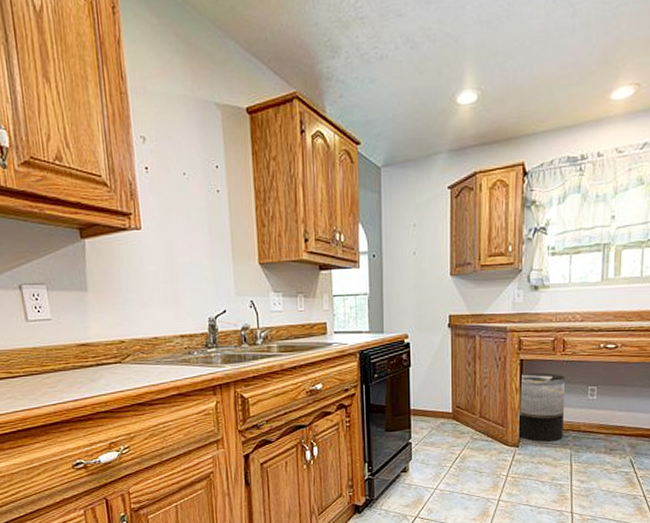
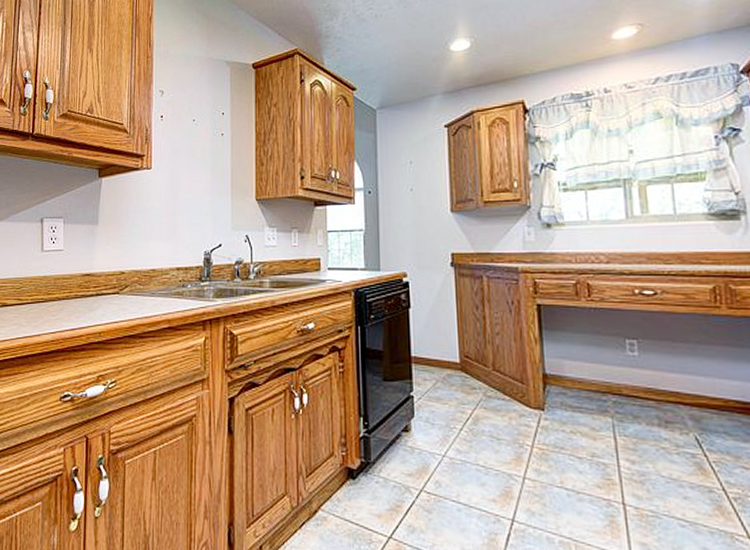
trash can: present [517,372,566,442] -> none [540,320,600,406]

